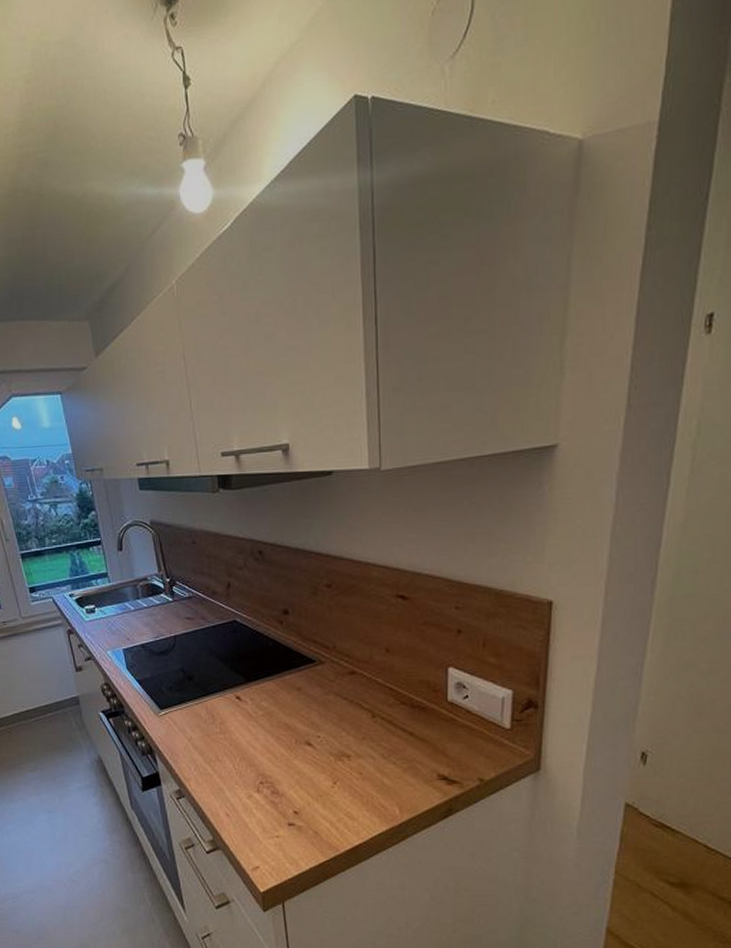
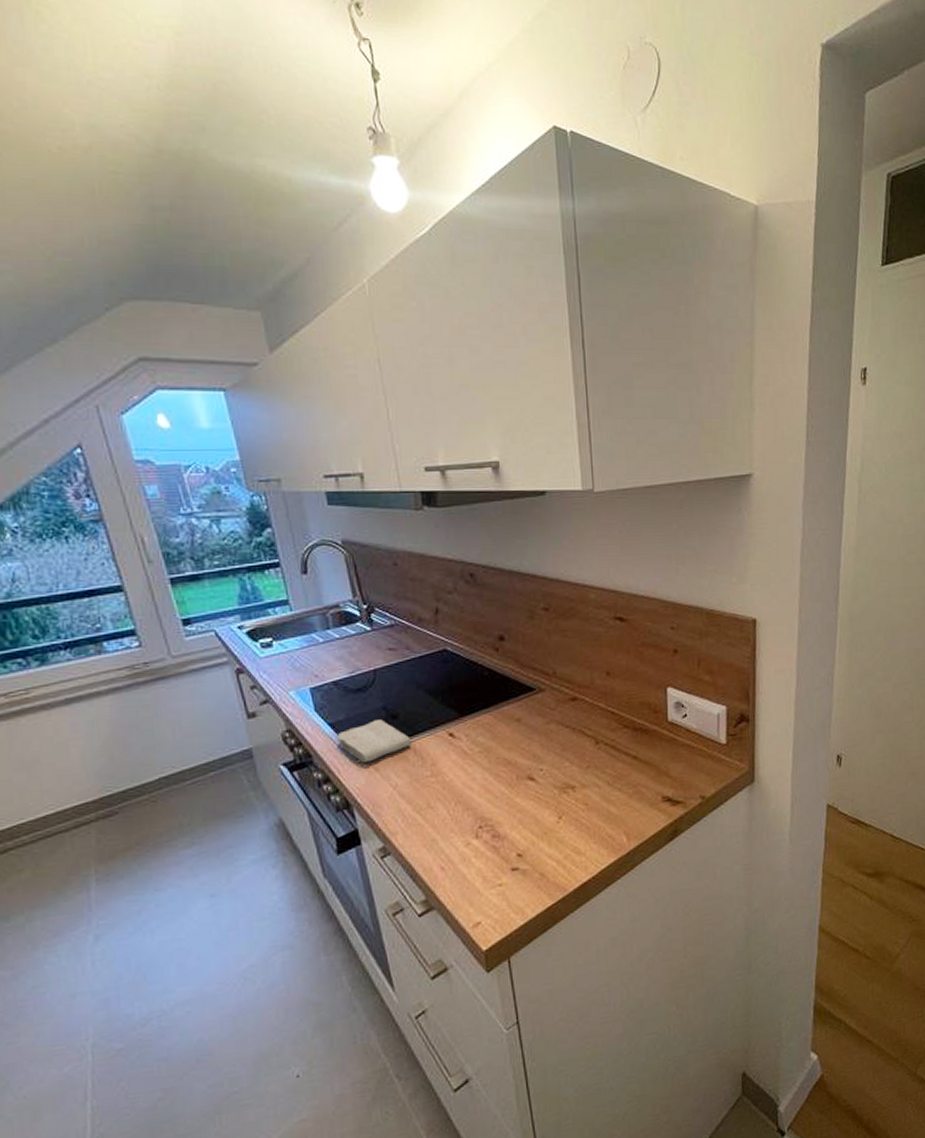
washcloth: none [144,680,205,716] -> present [337,720,412,763]

